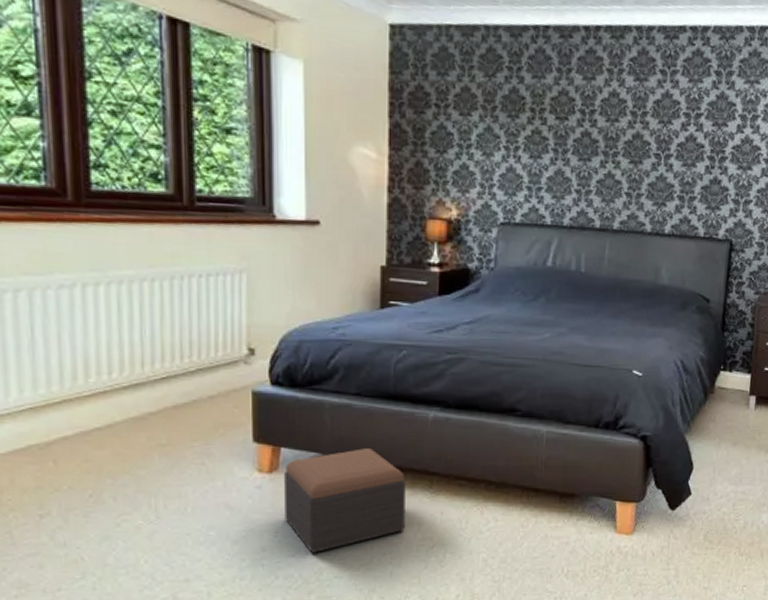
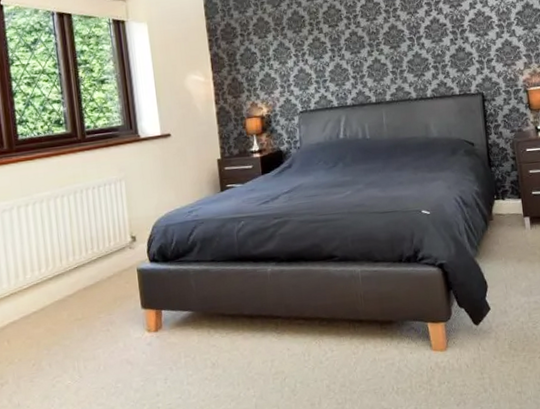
footstool: present [284,448,406,553] -> none [166,303,262,394]

